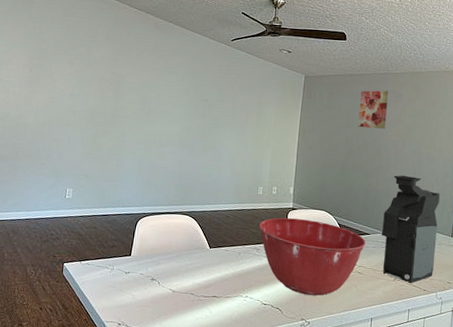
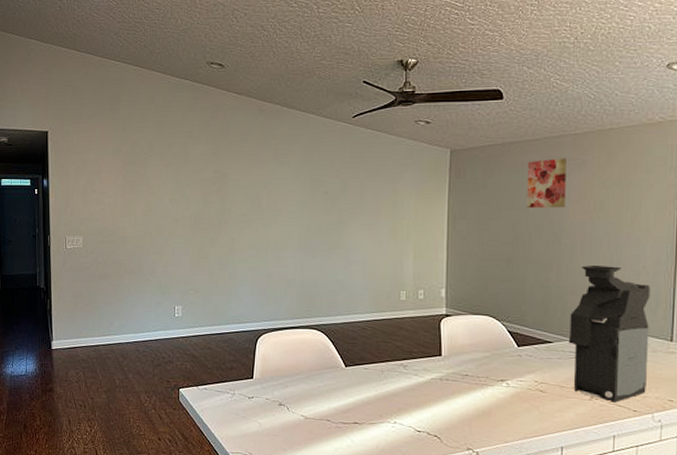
mixing bowl: present [259,217,366,296] -> none [405,326,548,420]

